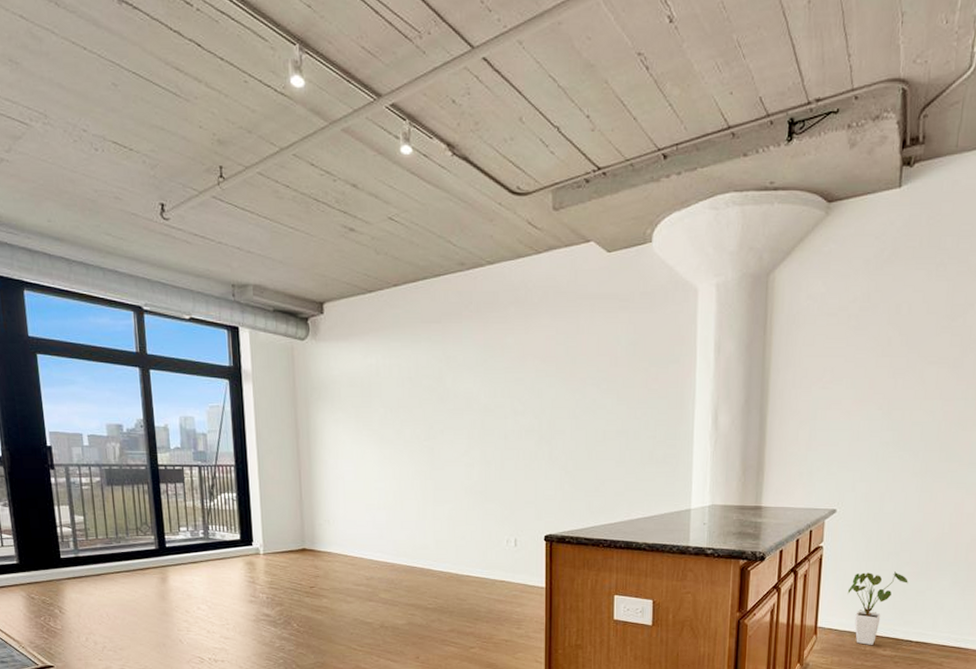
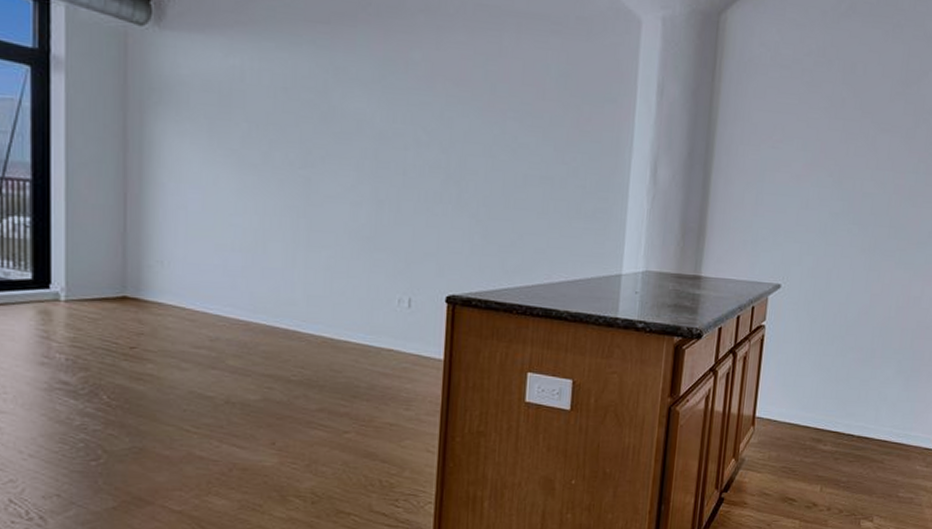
house plant: present [847,571,908,645] -> none [789,357,852,439]

